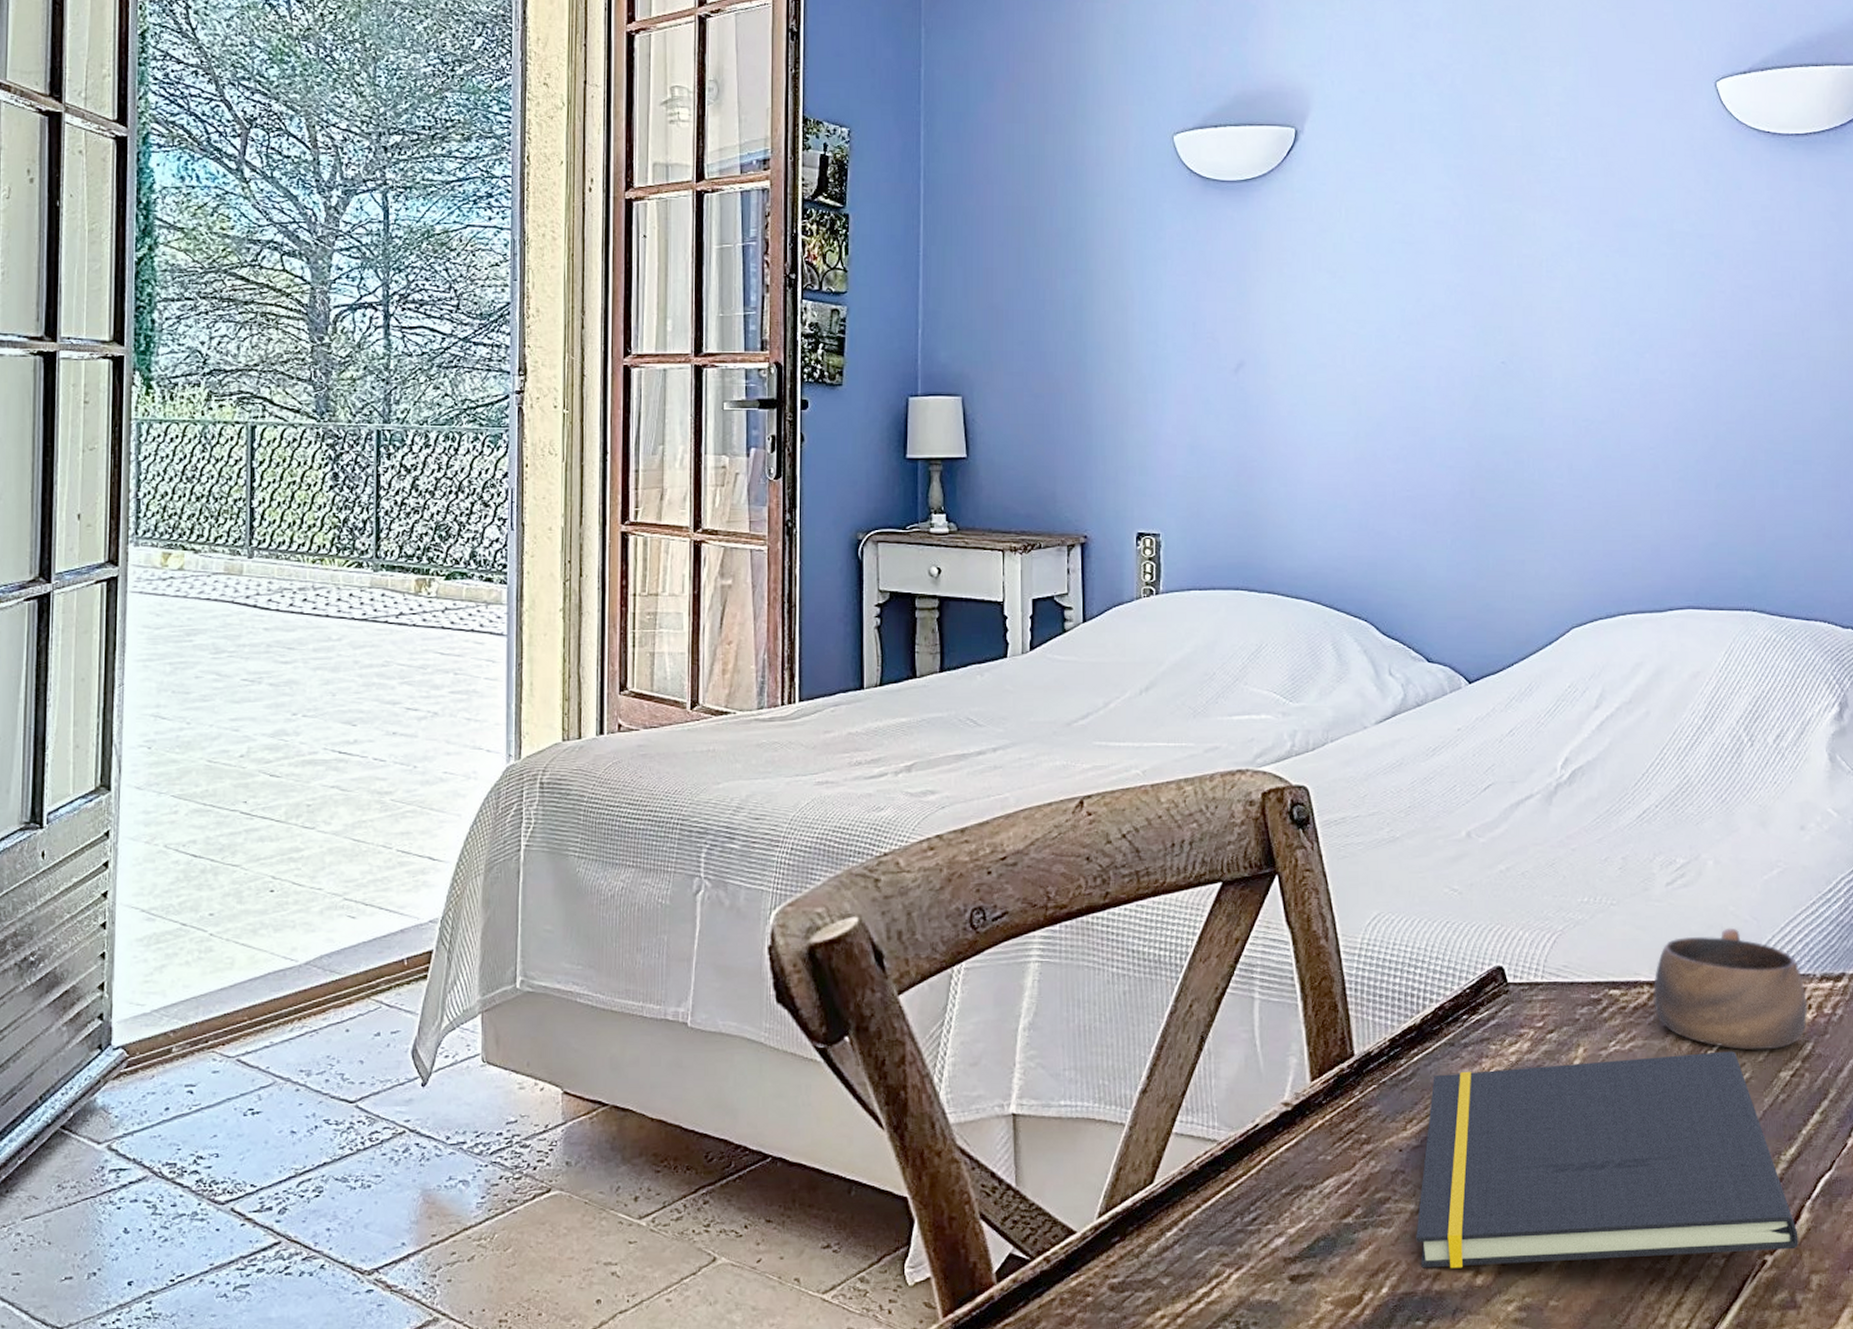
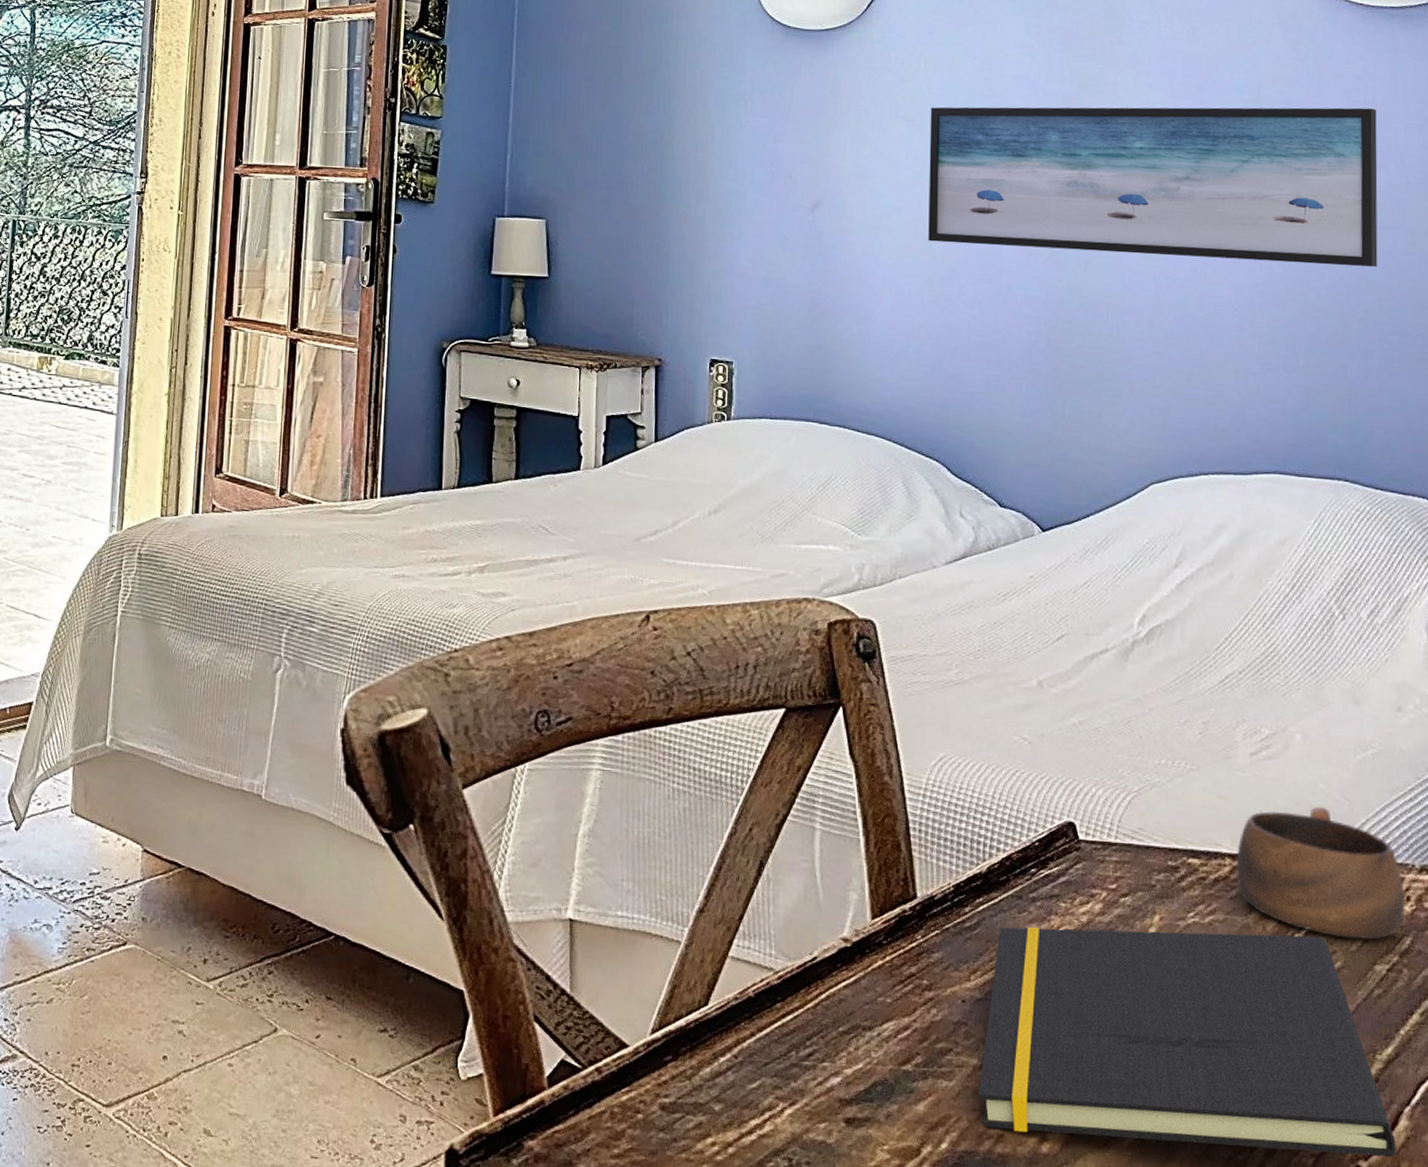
wall art: none [1352,238,1784,398] -> present [928,106,1378,267]

